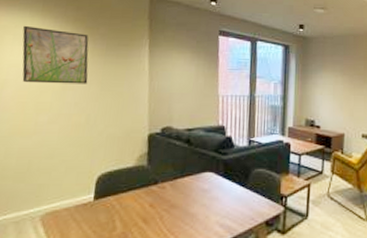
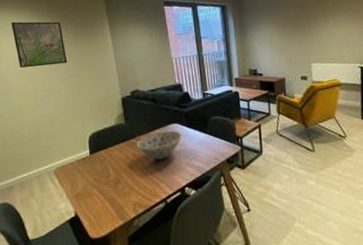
bowl: none [157,180,216,214] -> present [136,130,182,160]

